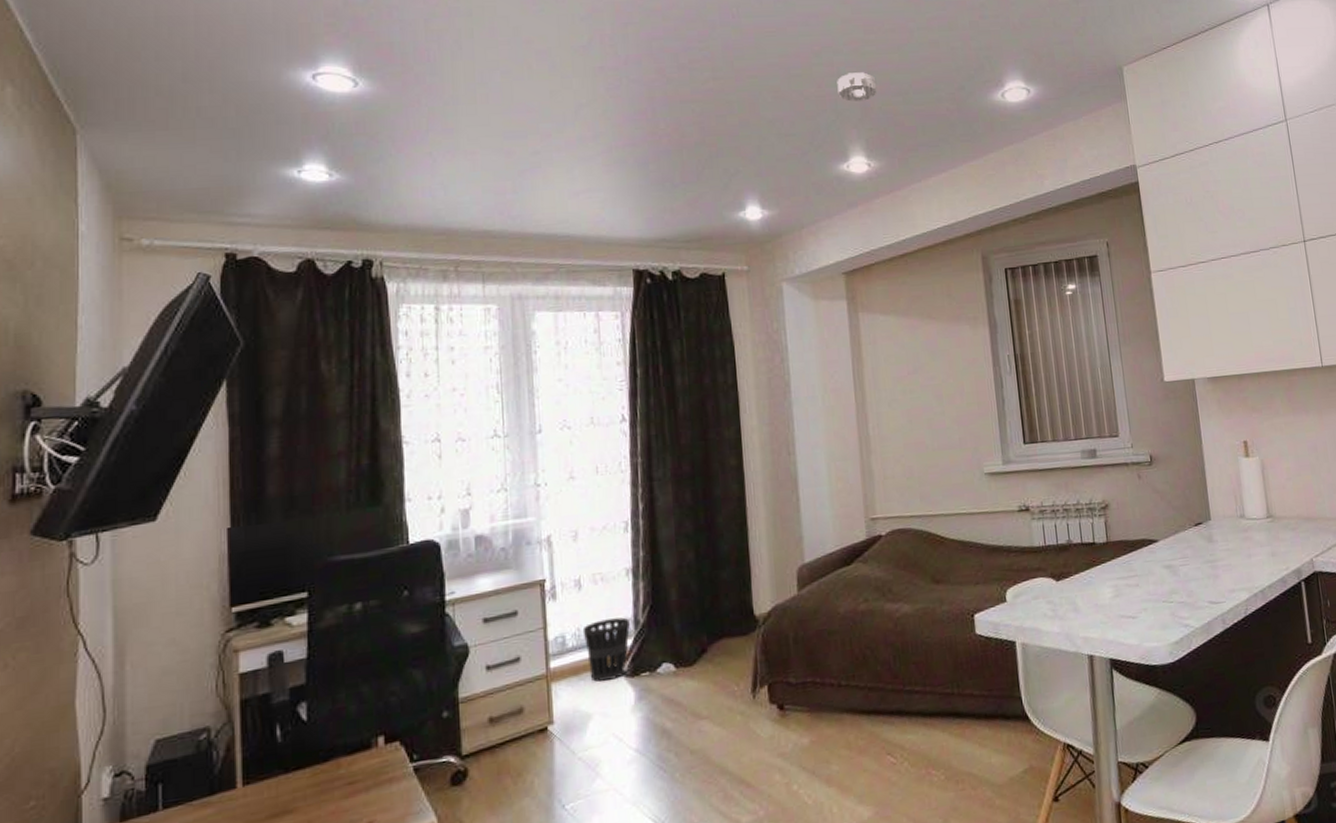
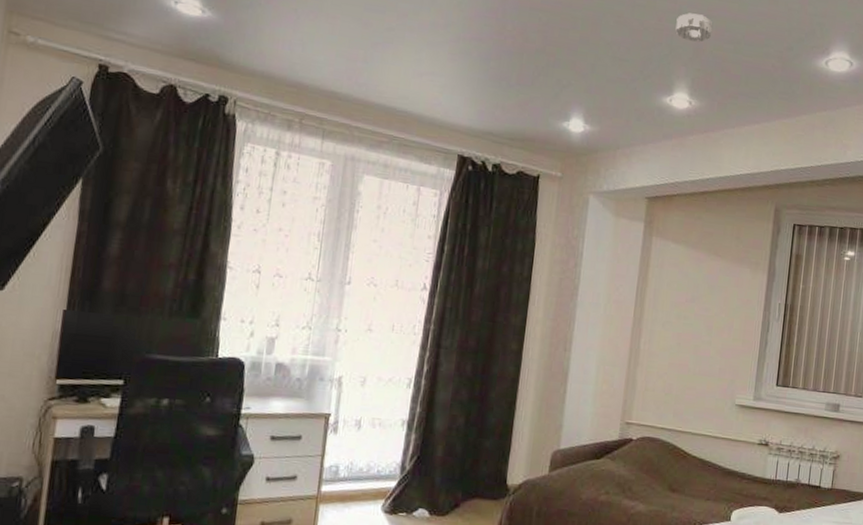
wastebasket: present [582,617,630,682] -> none [354,459,397,513]

